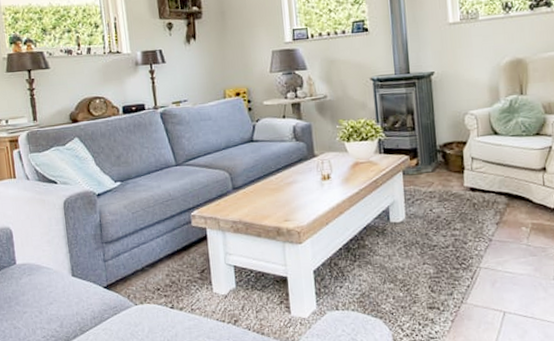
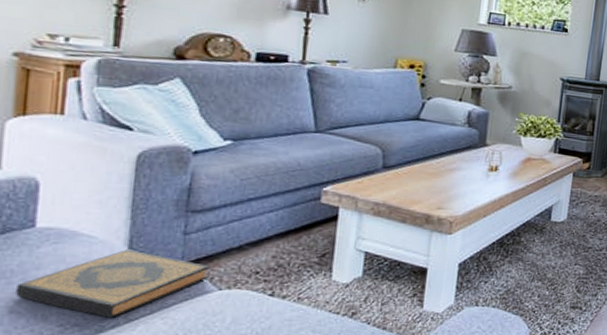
hardback book: none [14,276,127,330] -> present [14,249,211,318]

